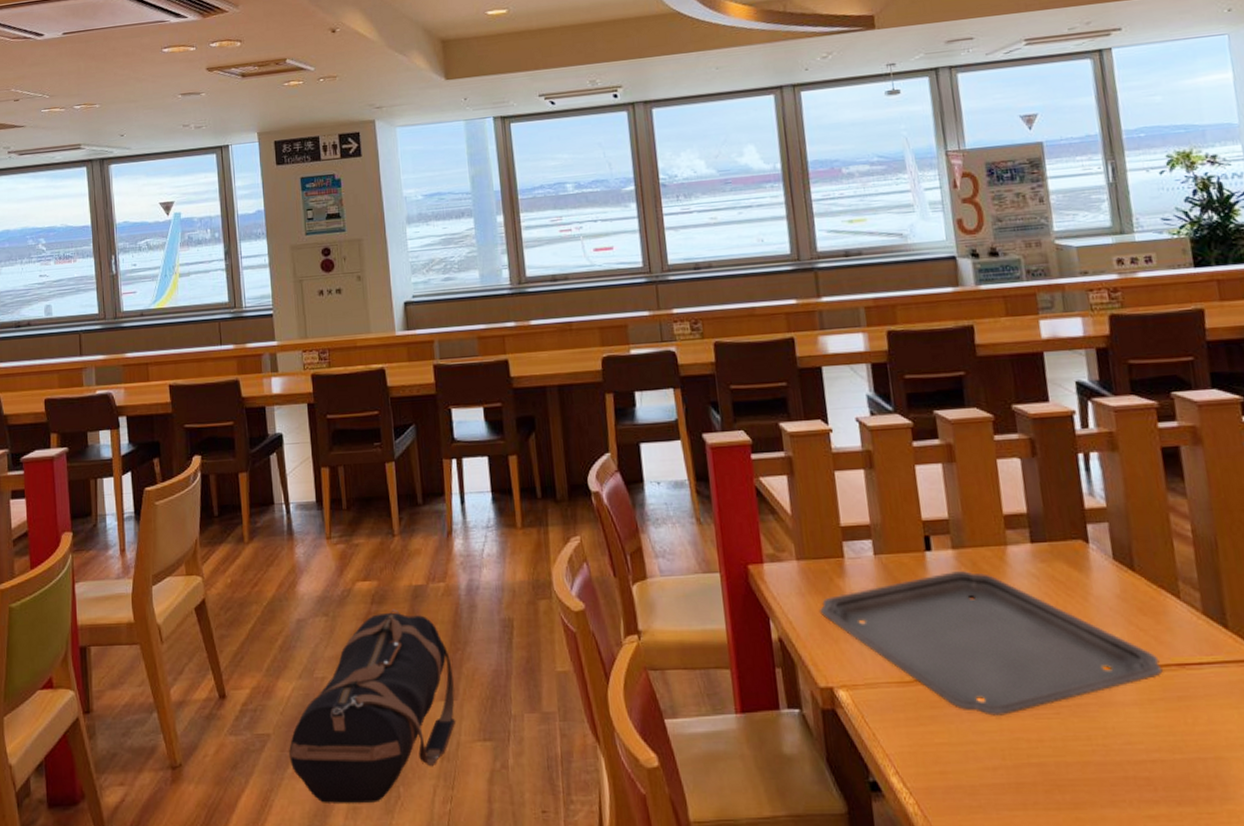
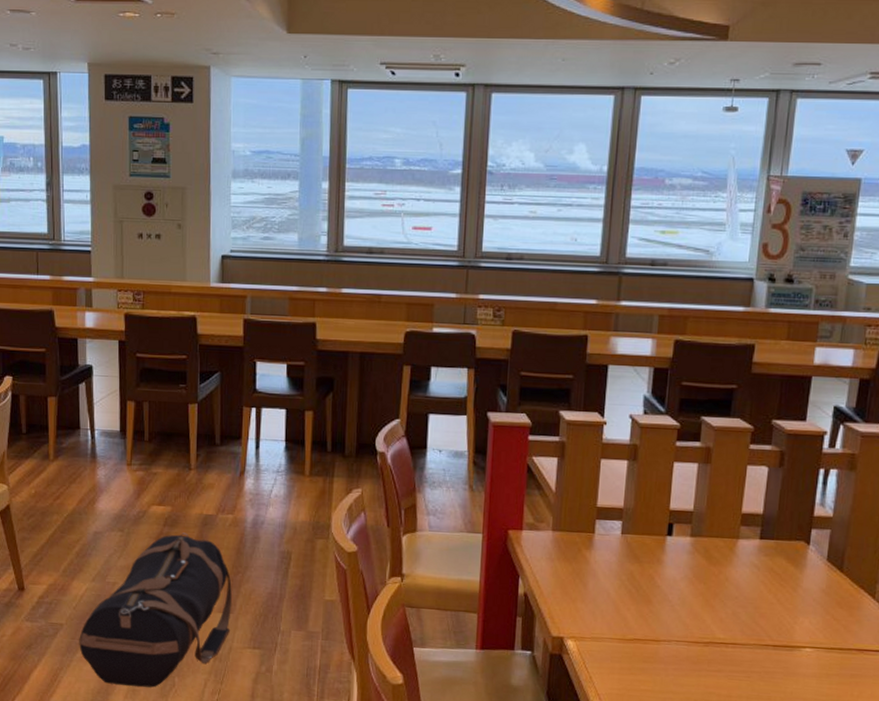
tray: present [820,571,1163,716] -> none [564,555,844,674]

